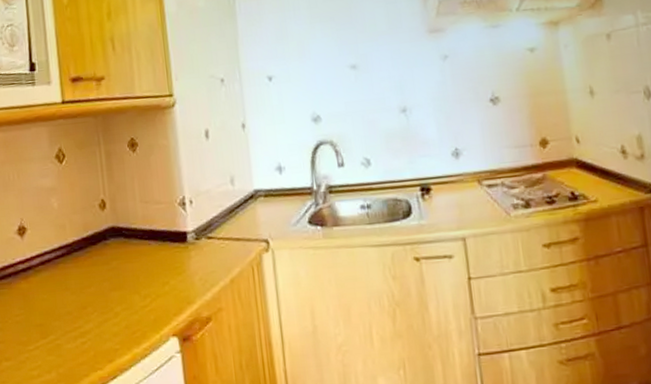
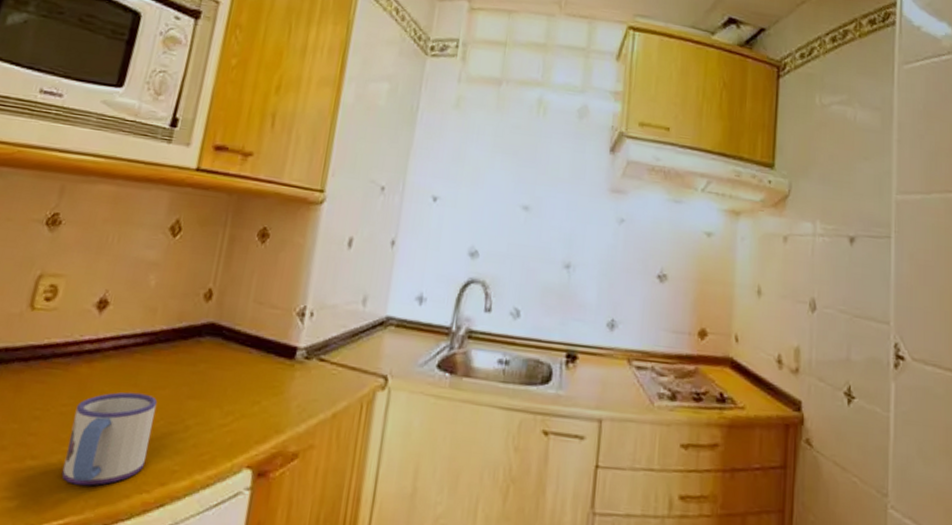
mug: none [27,294,92,374] -> present [61,392,157,486]

